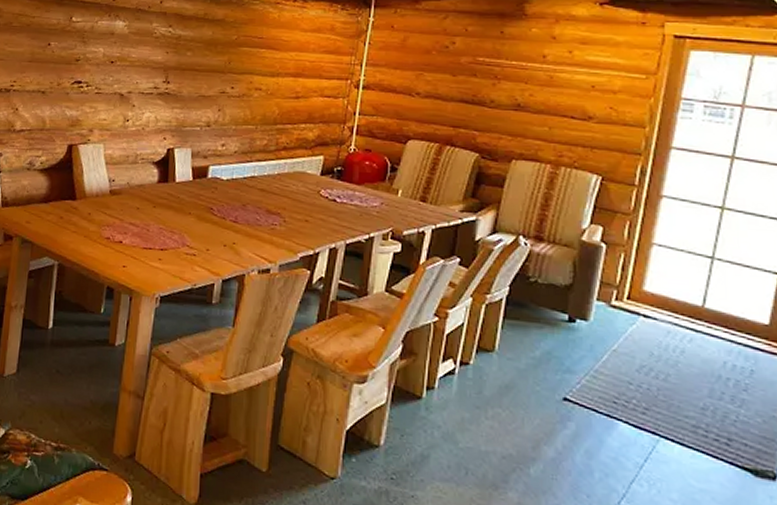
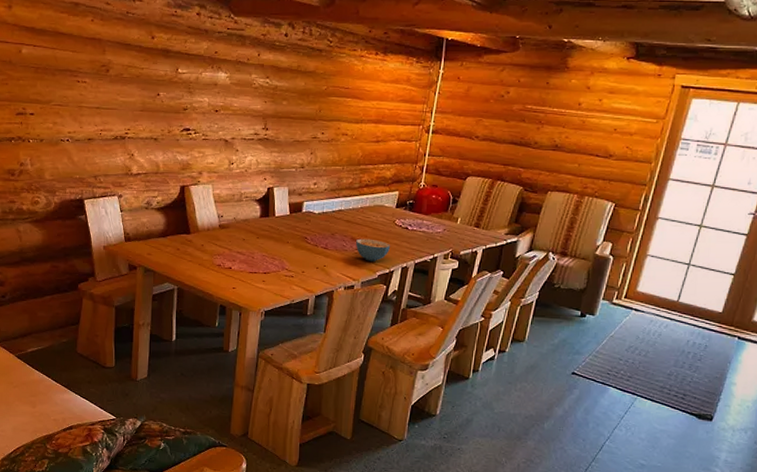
cereal bowl: none [272,211,315,240] -> present [356,238,391,262]

